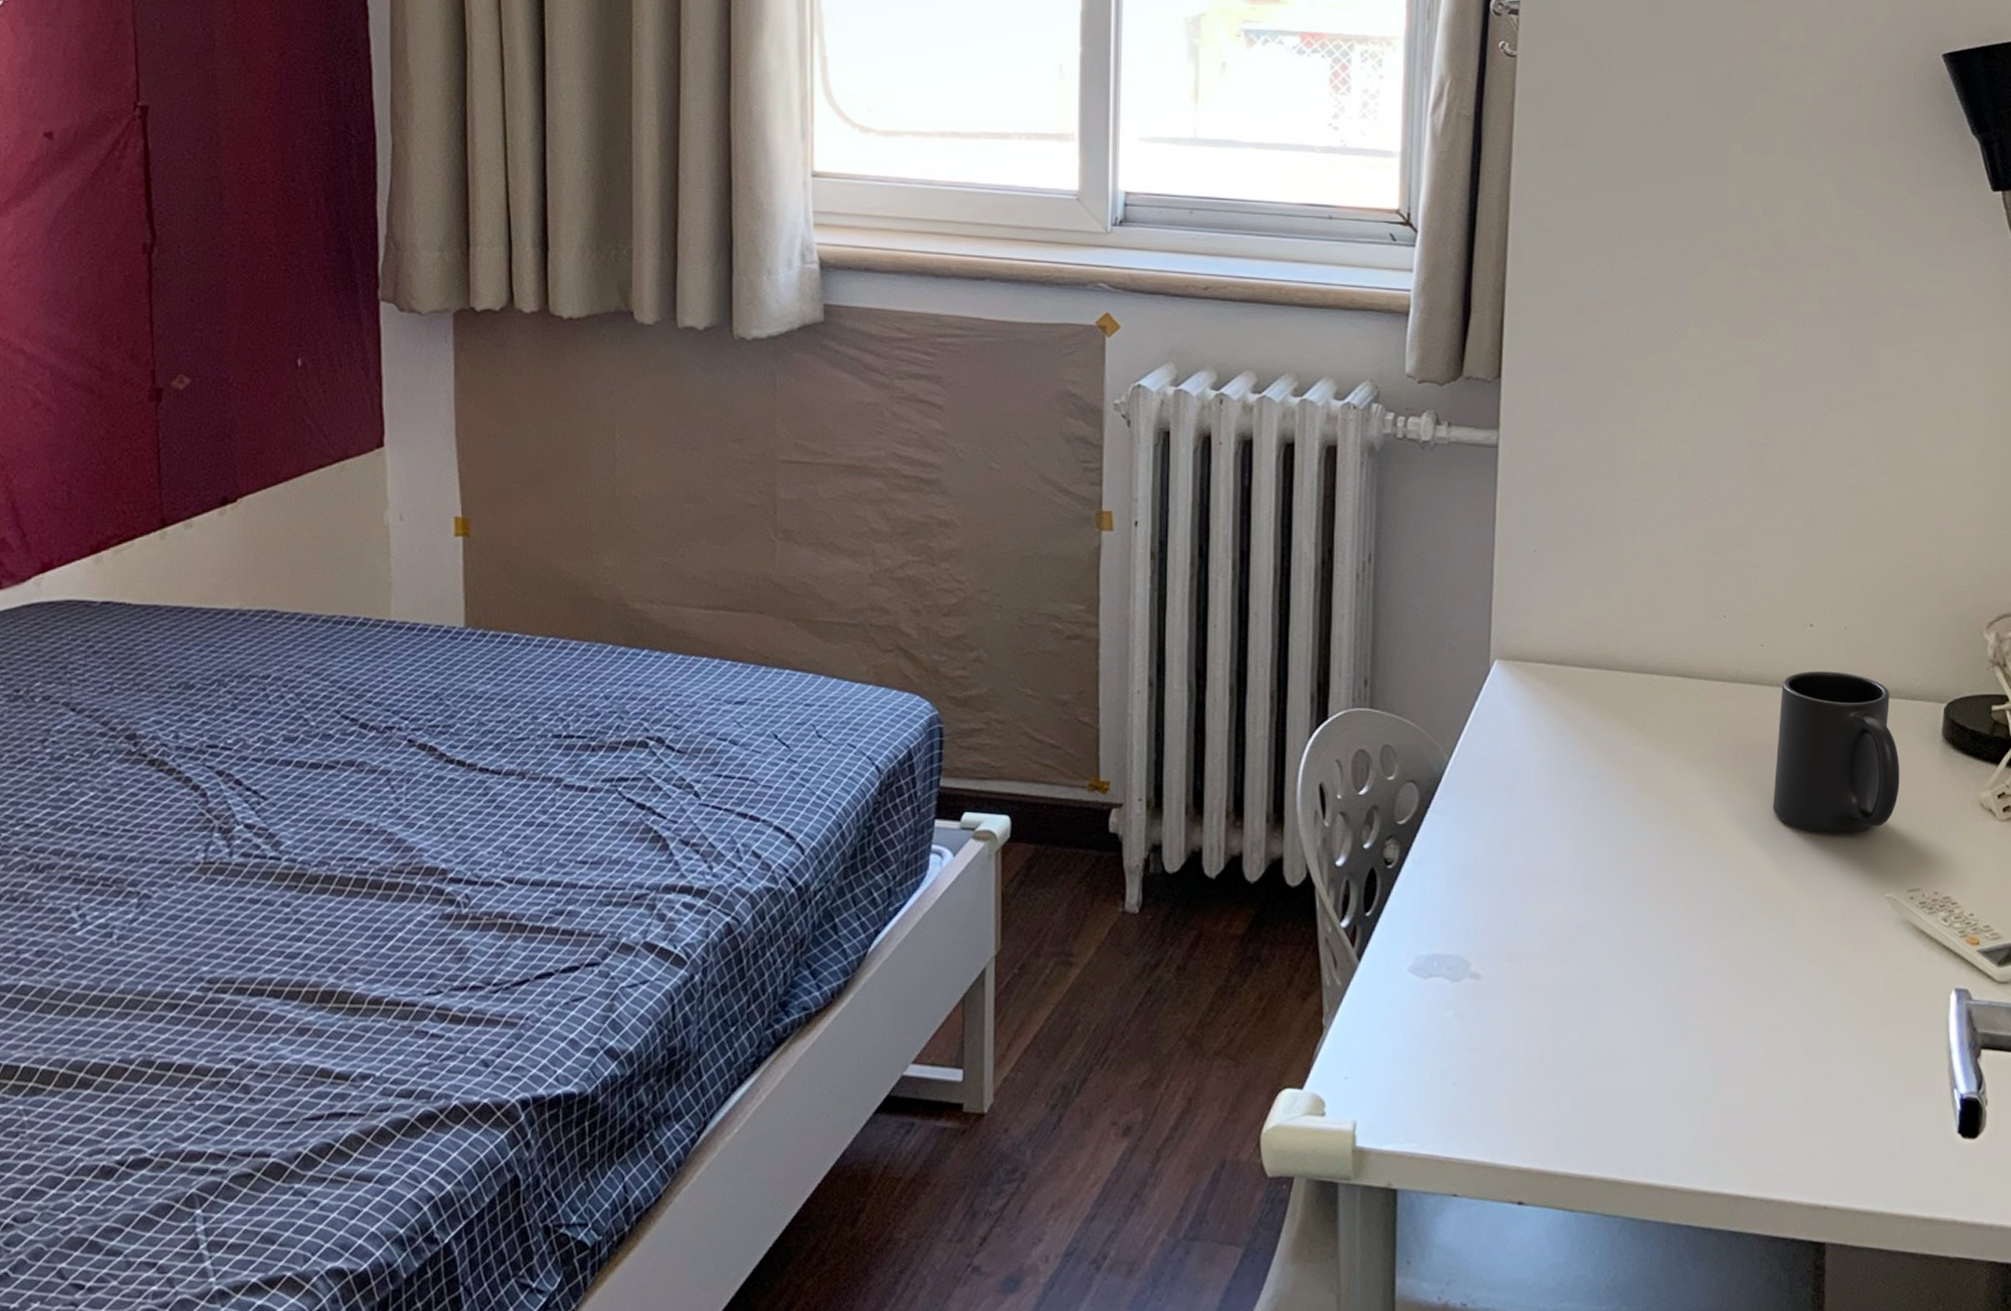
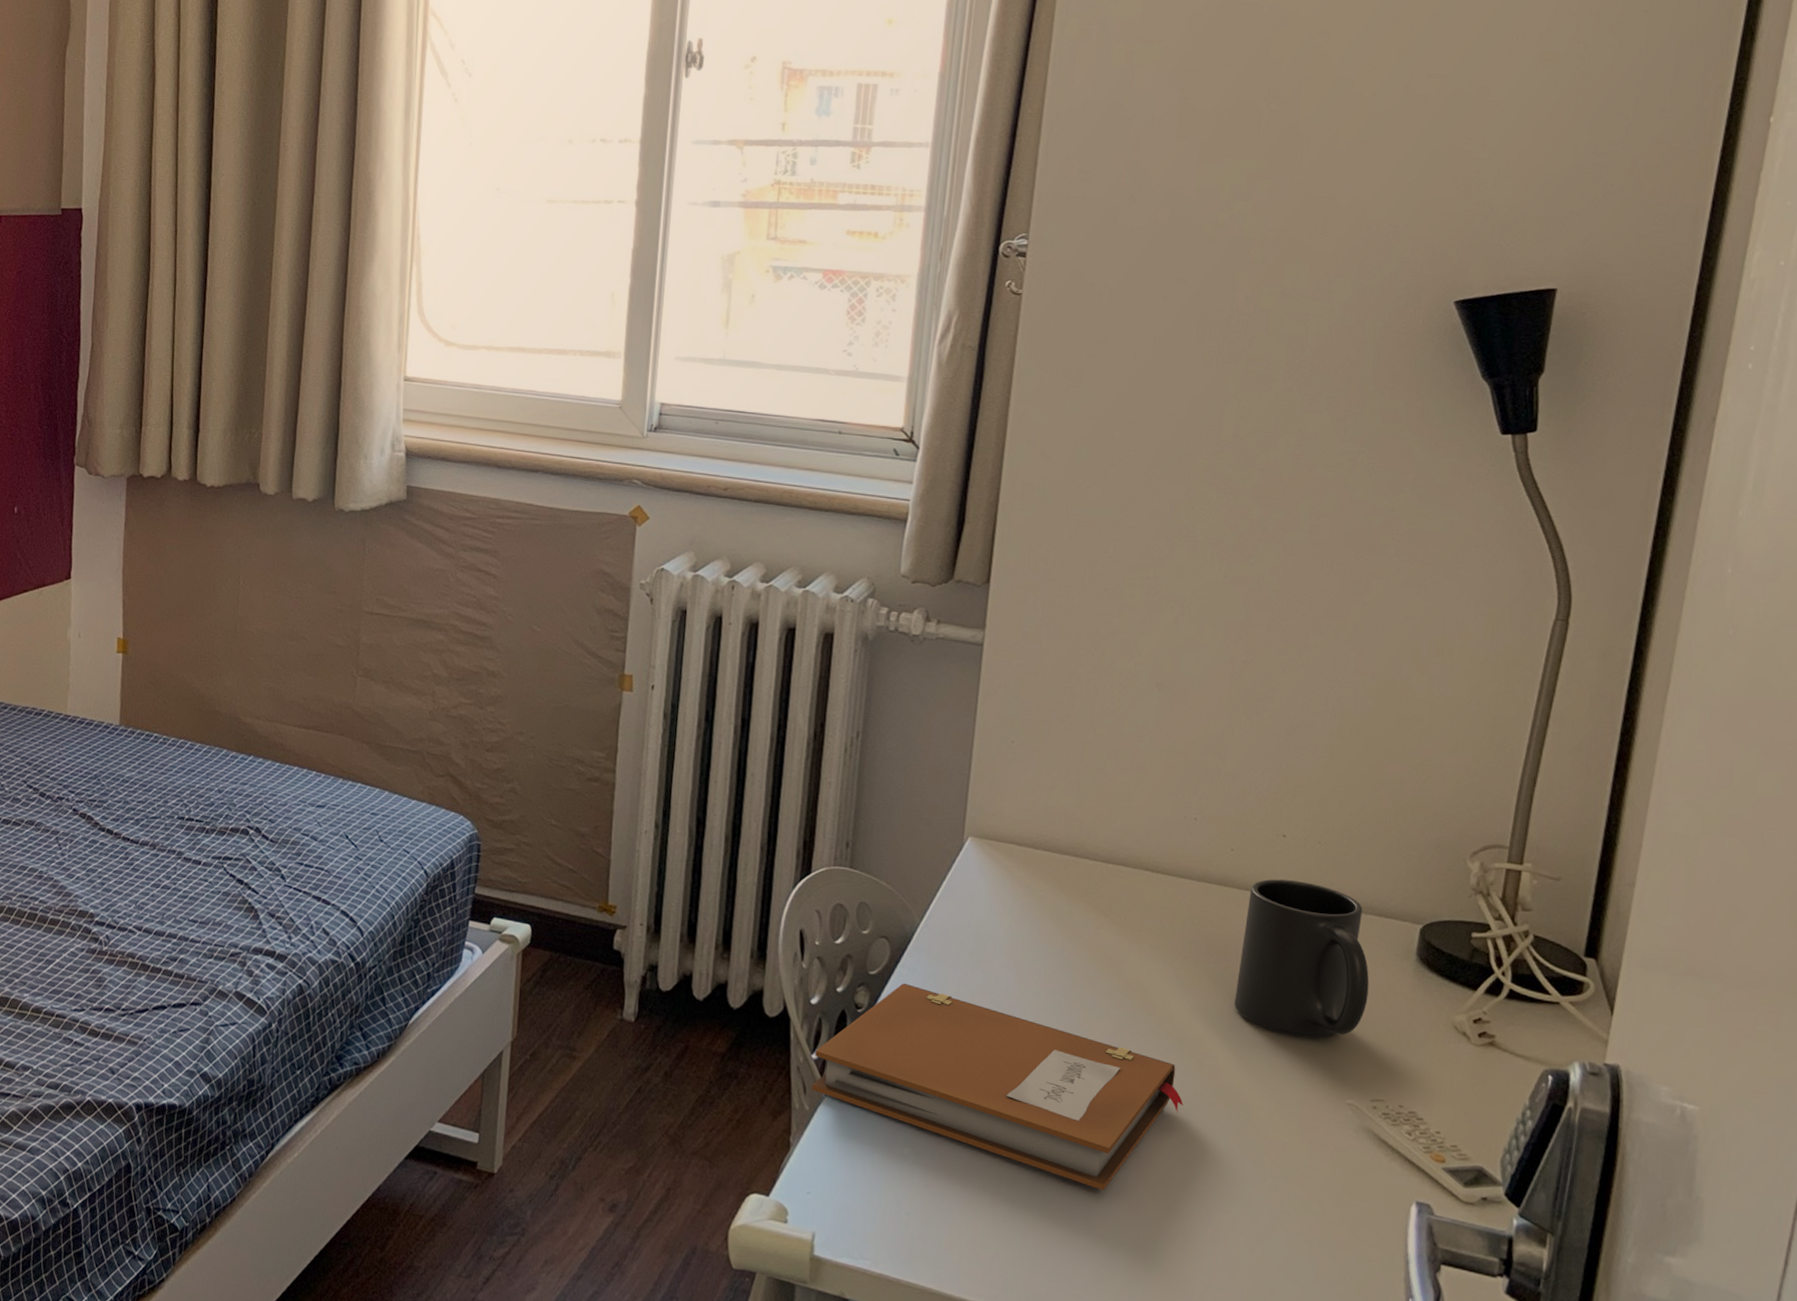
notebook: none [1342,829,1729,1026] -> present [811,983,1184,1191]

